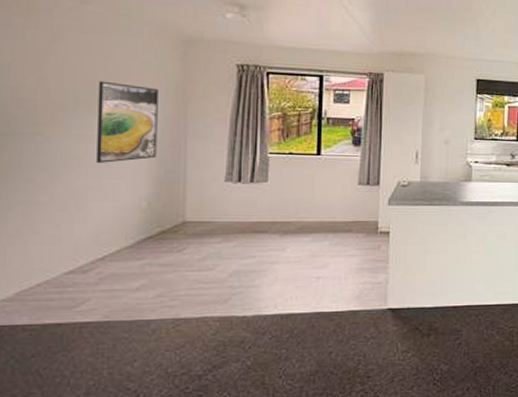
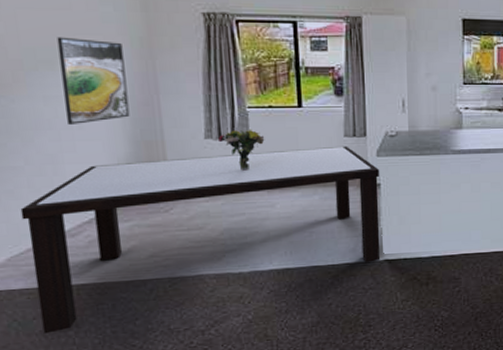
dining table: none [37,193,390,373] -> present [20,146,381,334]
bouquet: none [238,174,282,214] -> present [218,129,265,171]

